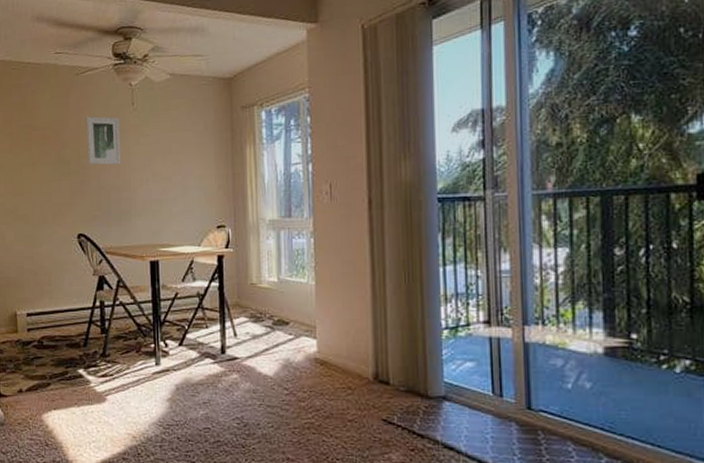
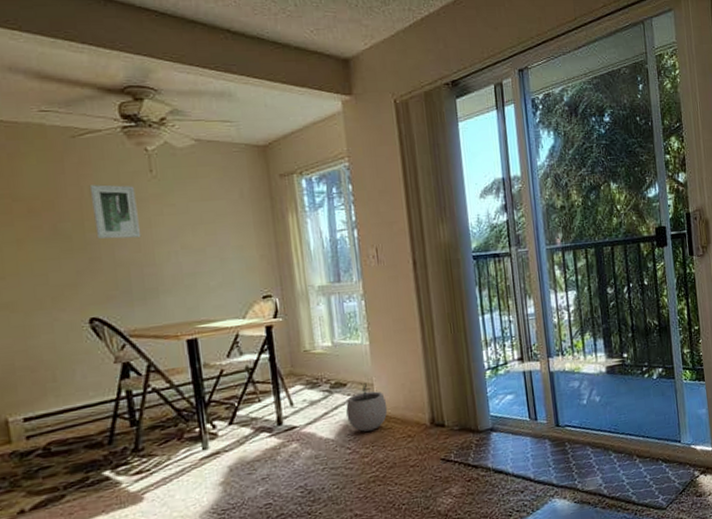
plant pot: none [287,323,329,375] -> present [346,382,388,432]

